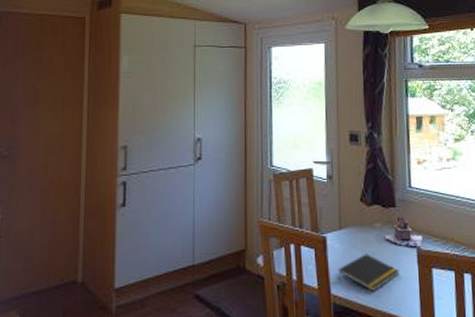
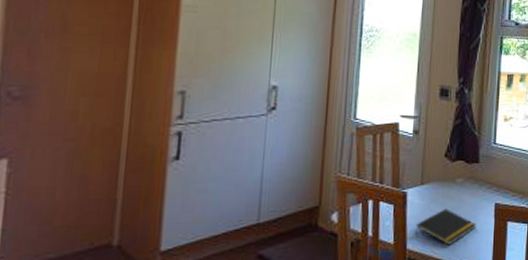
teapot: present [386,216,423,247] -> none [466,171,502,202]

